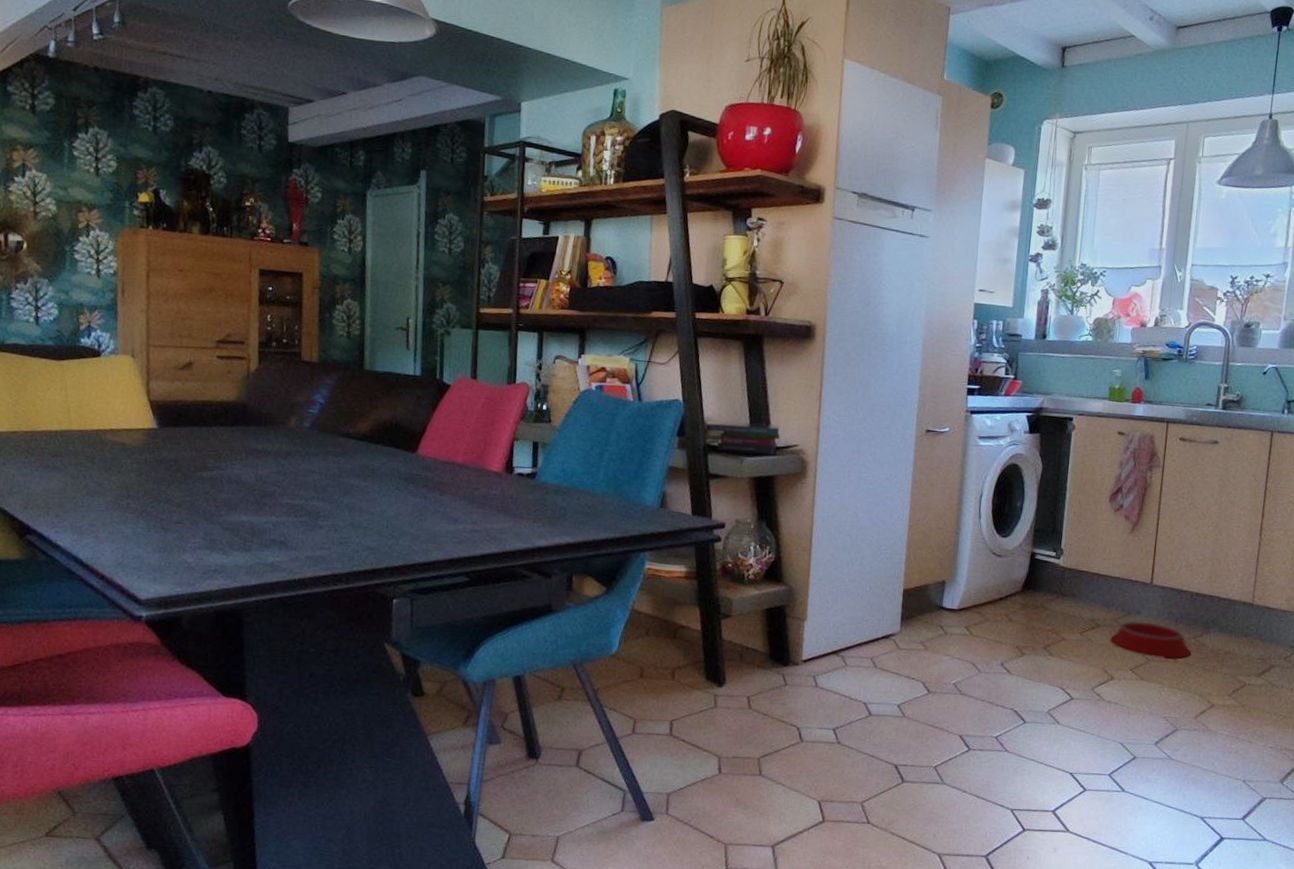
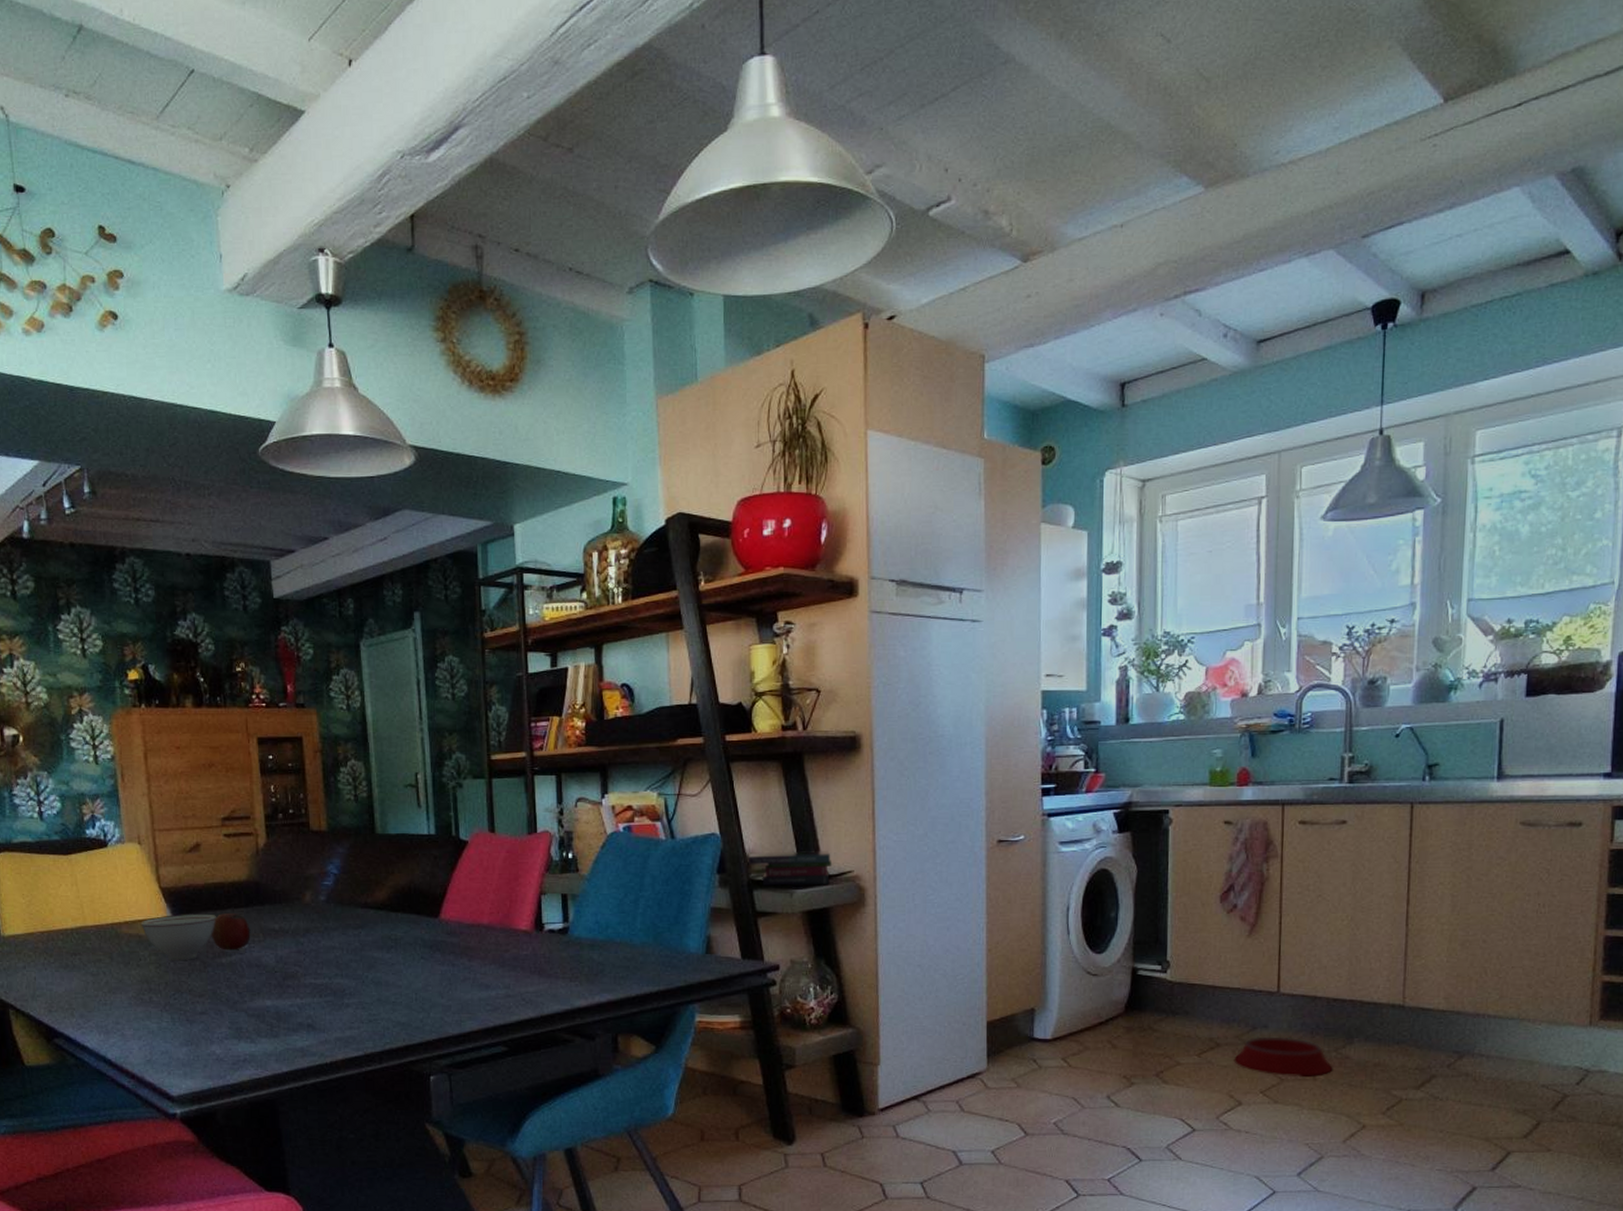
bowl: none [126,428,202,472] -> present [141,915,216,961]
fruit: none [195,430,234,466] -> present [212,914,251,951]

